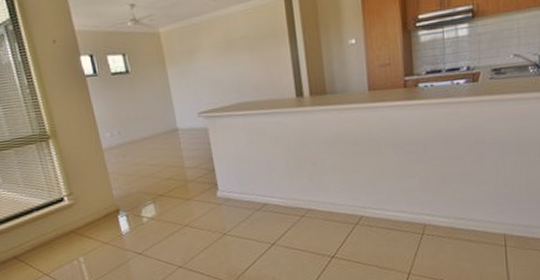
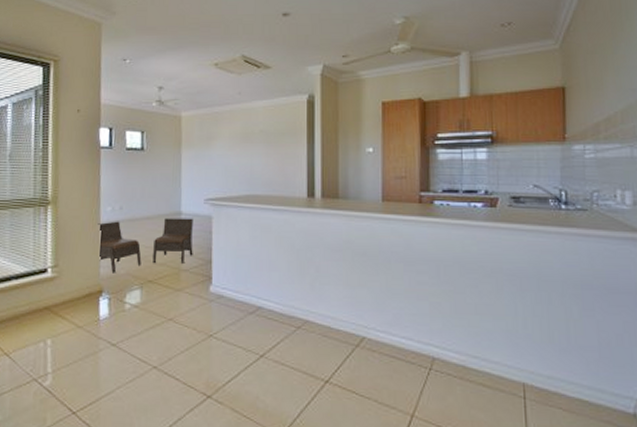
armless chair: none [100,132,196,193] -> present [98,218,193,273]

